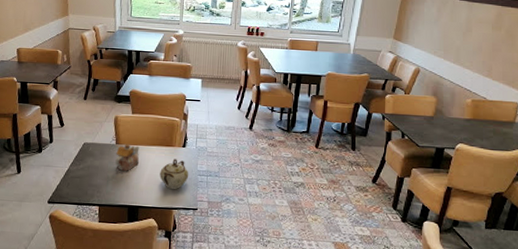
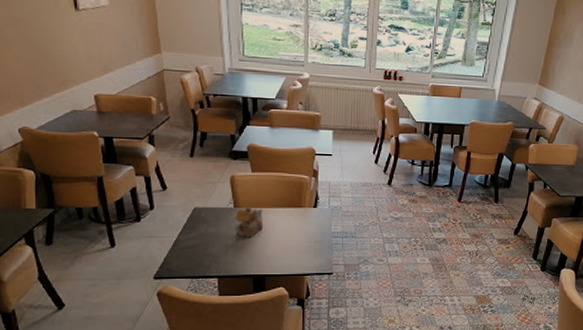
sugar bowl: present [159,159,189,190] -> none [288,221,322,255]

